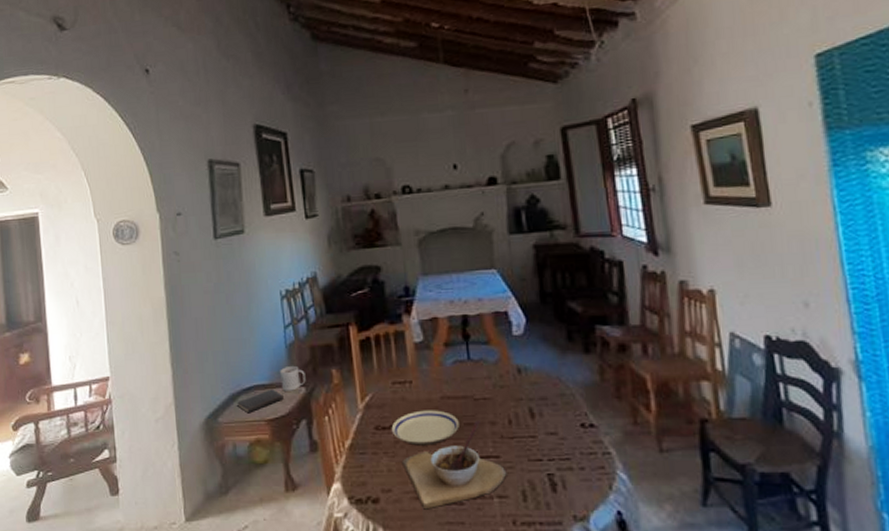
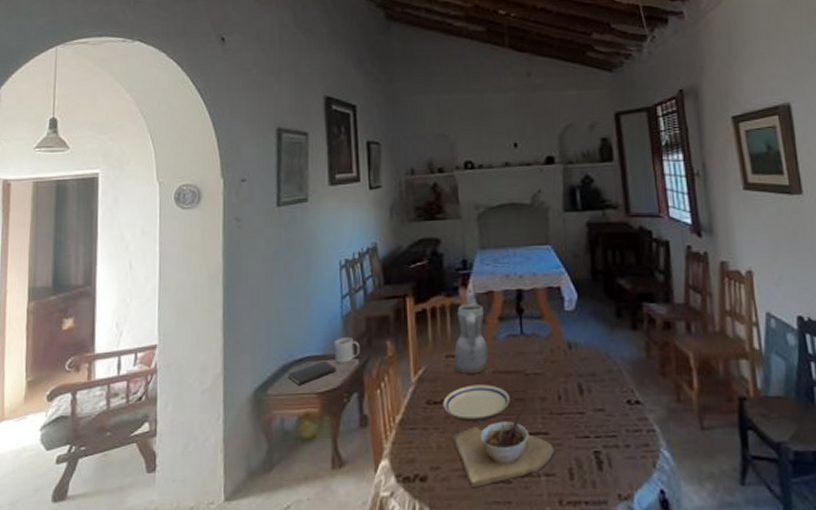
ceramic pitcher: none [400,330,436,400] -> present [454,303,488,374]

